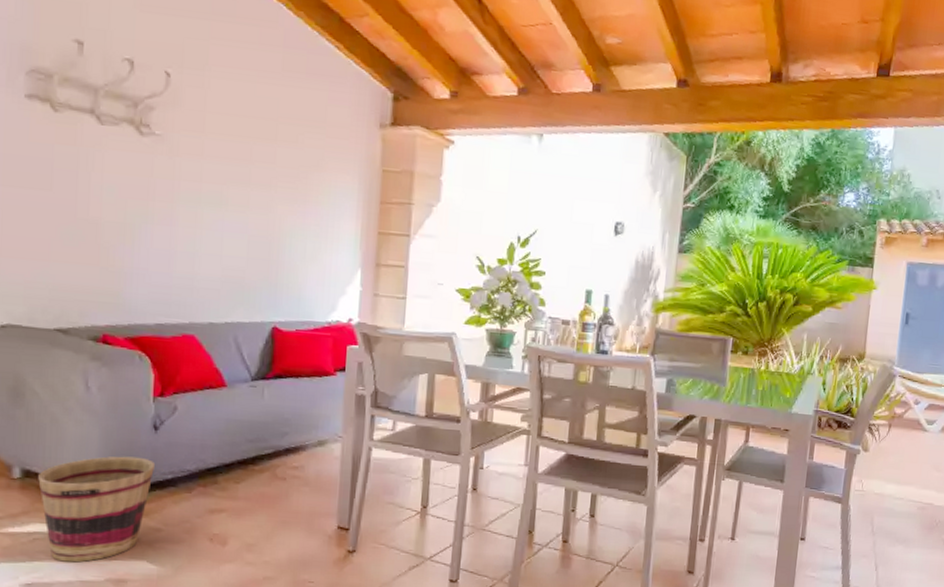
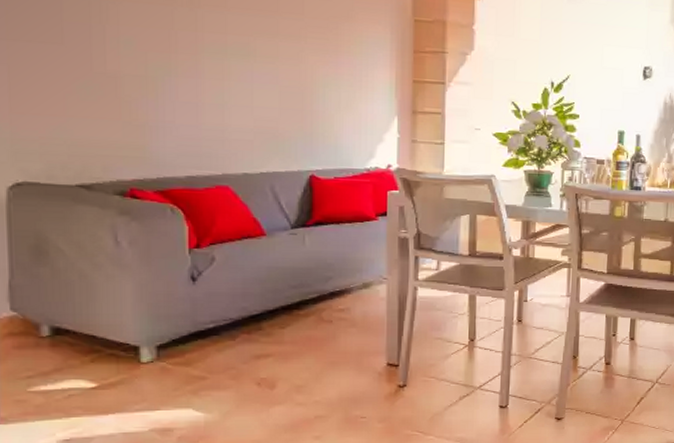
basket: present [38,456,156,563] -> none [69,308,196,416]

